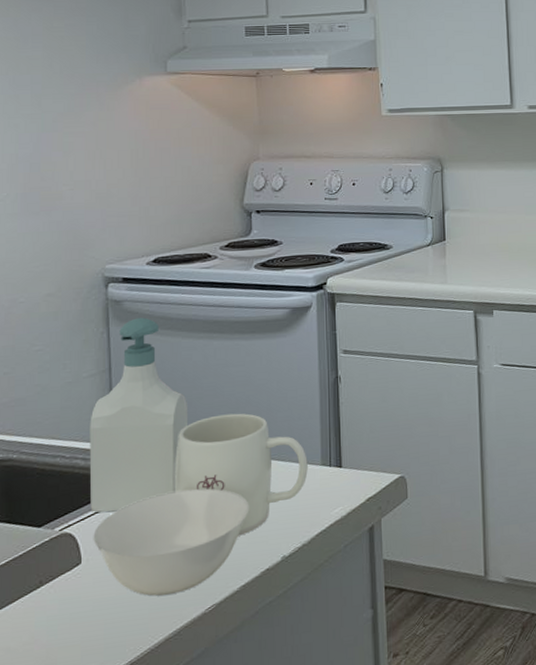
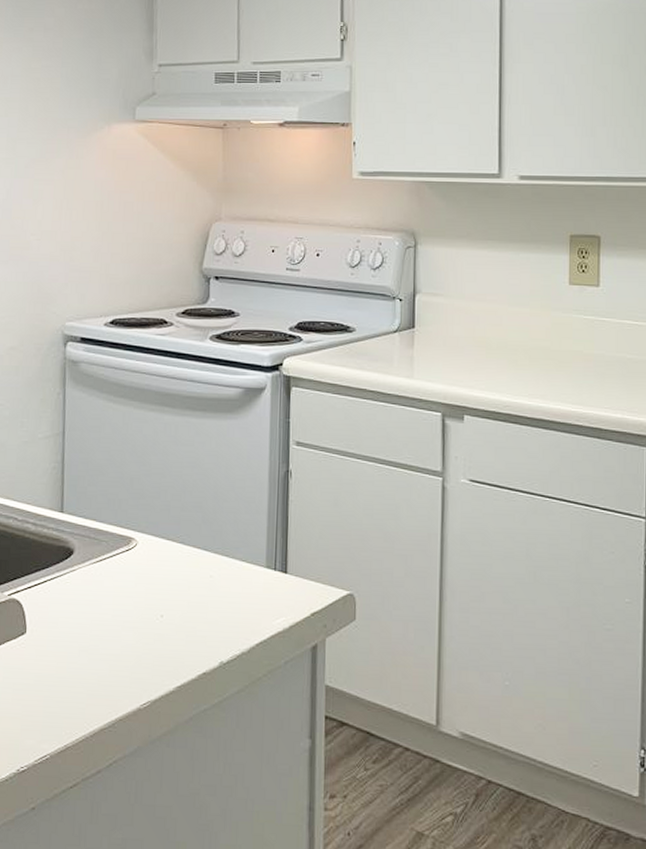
soap bottle: present [89,317,189,513] -> none [37,381,136,584]
bowl: present [93,488,249,596] -> none [38,571,190,682]
mug: present [174,413,308,536] -> none [117,496,252,632]

